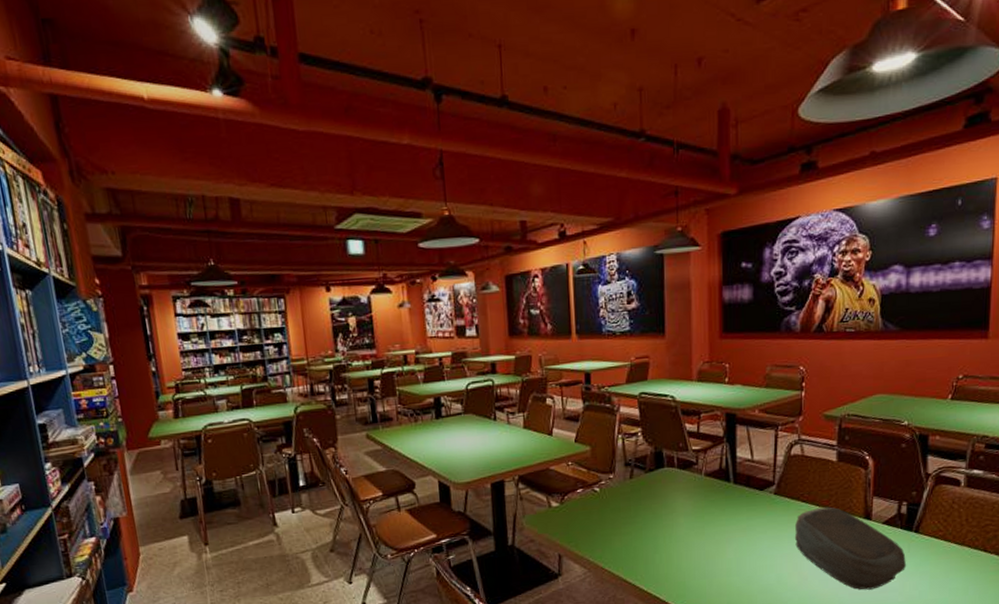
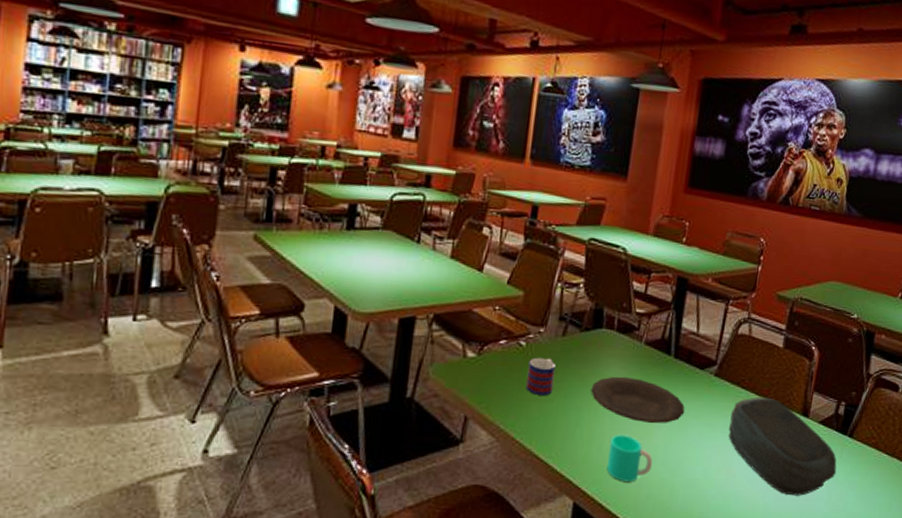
mug: none [604,498,629,531] -> present [525,357,556,395]
plate: none [663,505,751,542] -> present [591,376,685,423]
cup: none [687,554,729,594] -> present [607,435,653,483]

